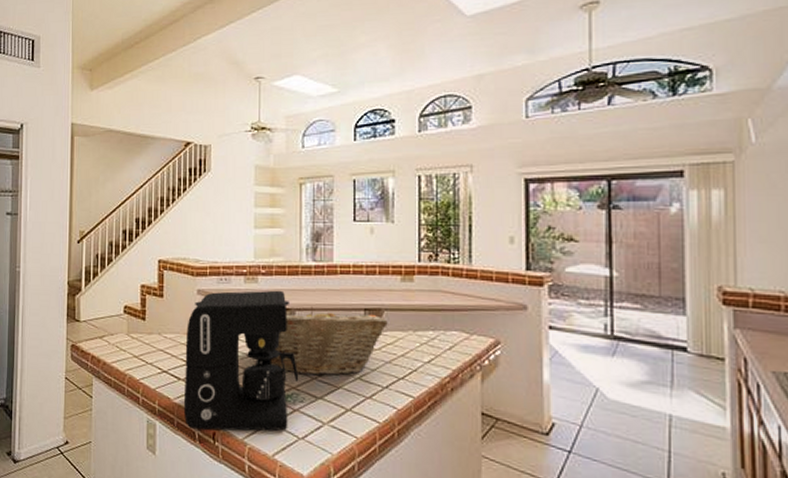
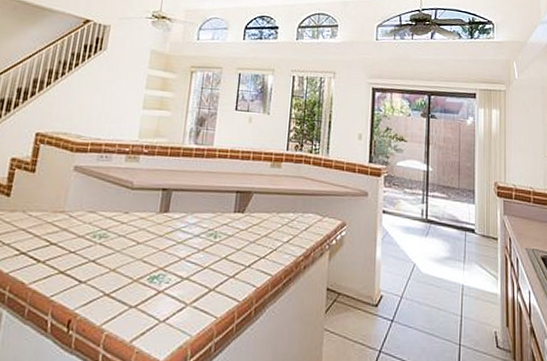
coffee maker: present [183,290,299,431] -> none [37,169,169,319]
fruit basket: present [270,306,388,376] -> none [140,187,256,256]

